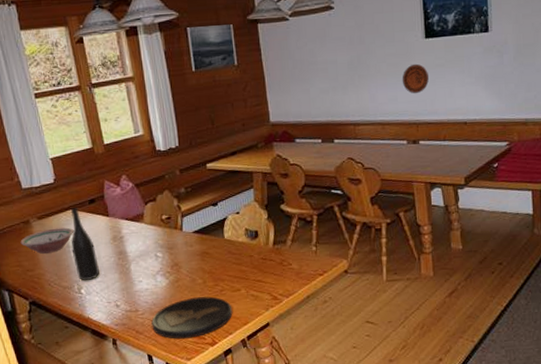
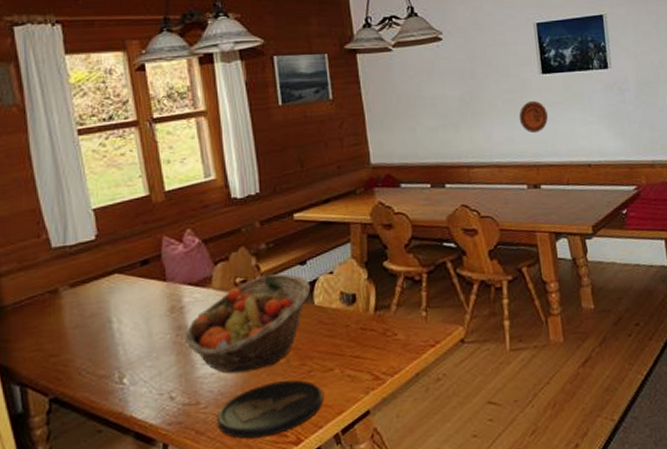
bowl: present [20,227,75,254] -> none [43,296,119,333]
wine bottle: present [70,208,100,281] -> none [113,271,150,367]
fruit basket: none [125,213,222,289] -> present [185,274,311,374]

